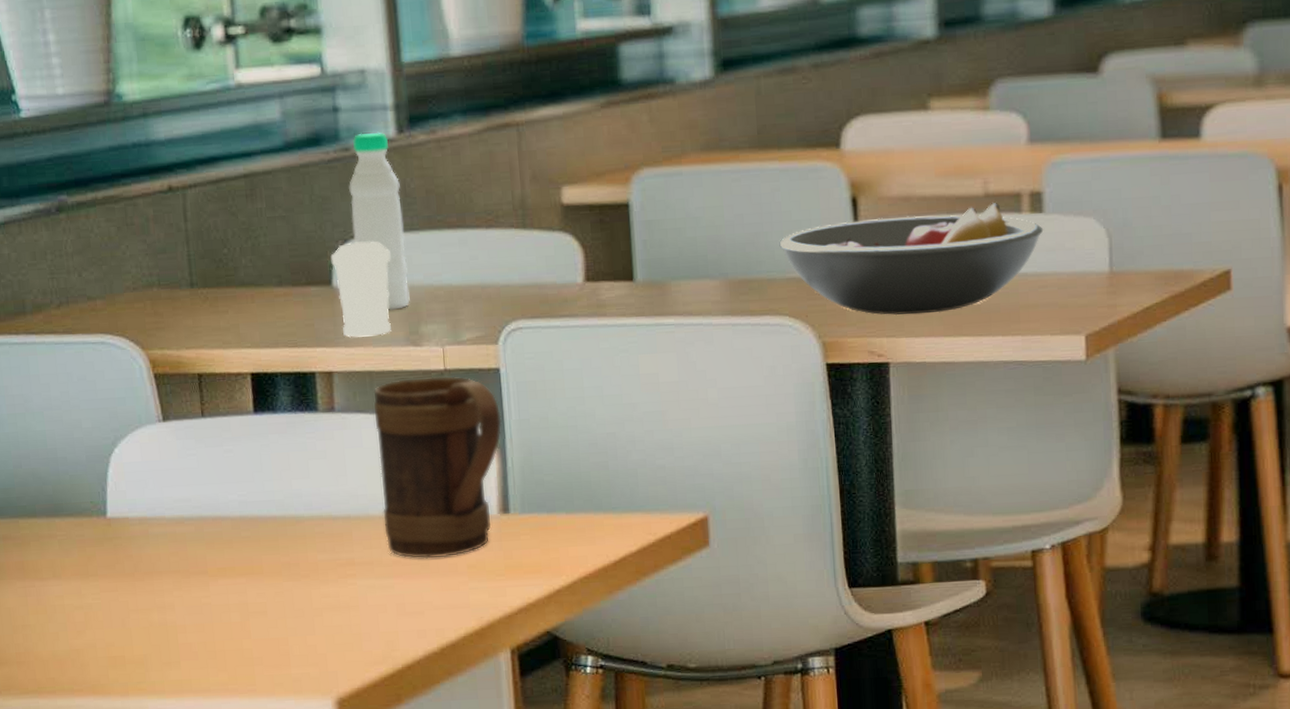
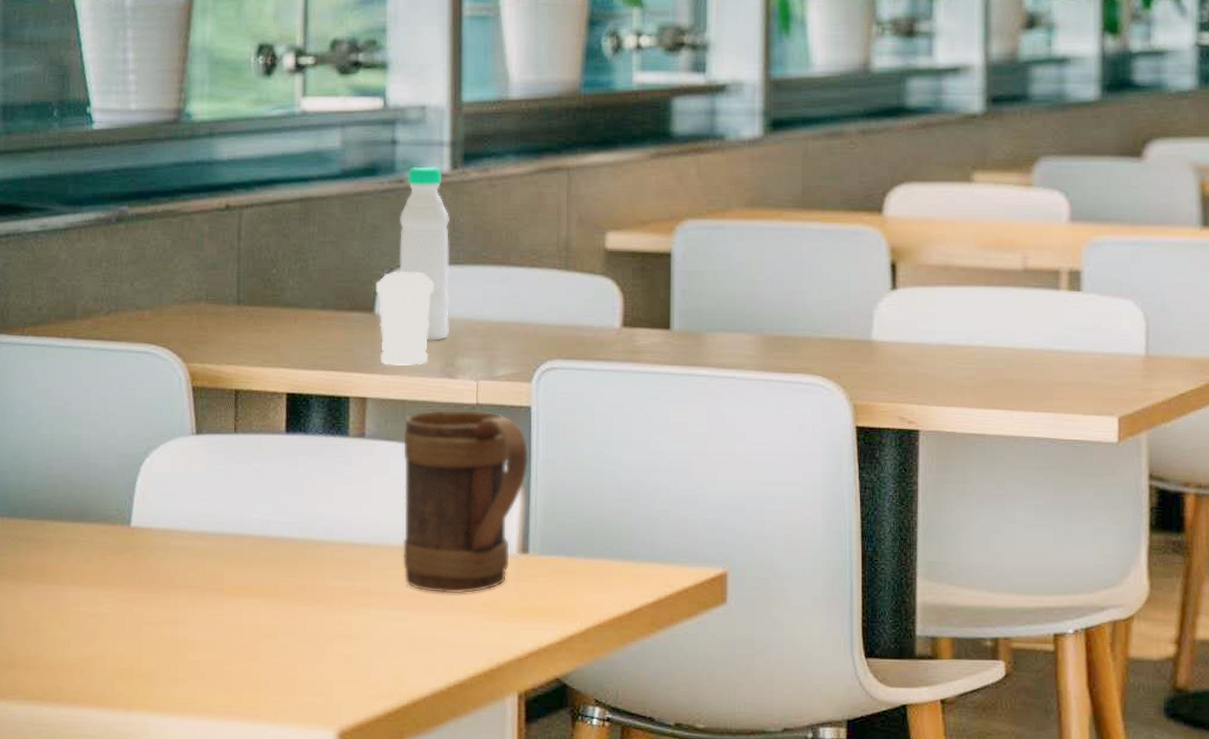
fruit bowl: present [779,203,1044,316] -> none [816,278,1081,384]

